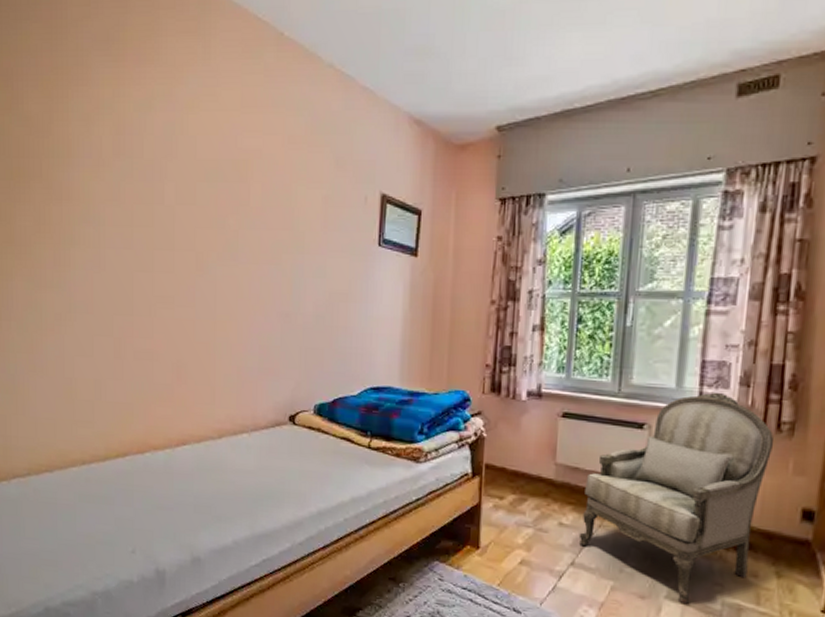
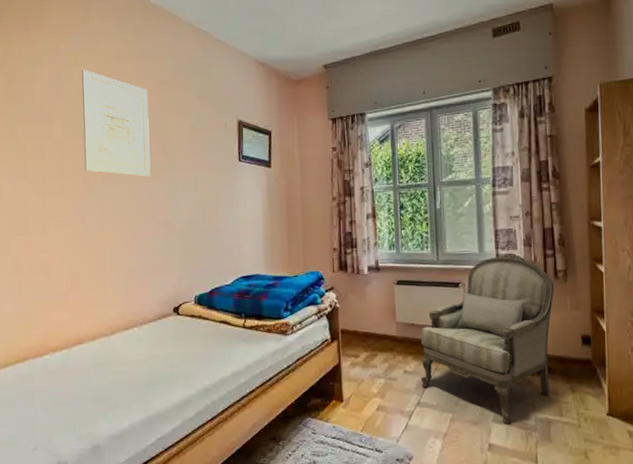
wall art: none [197,119,275,258] -> present [82,69,151,177]

